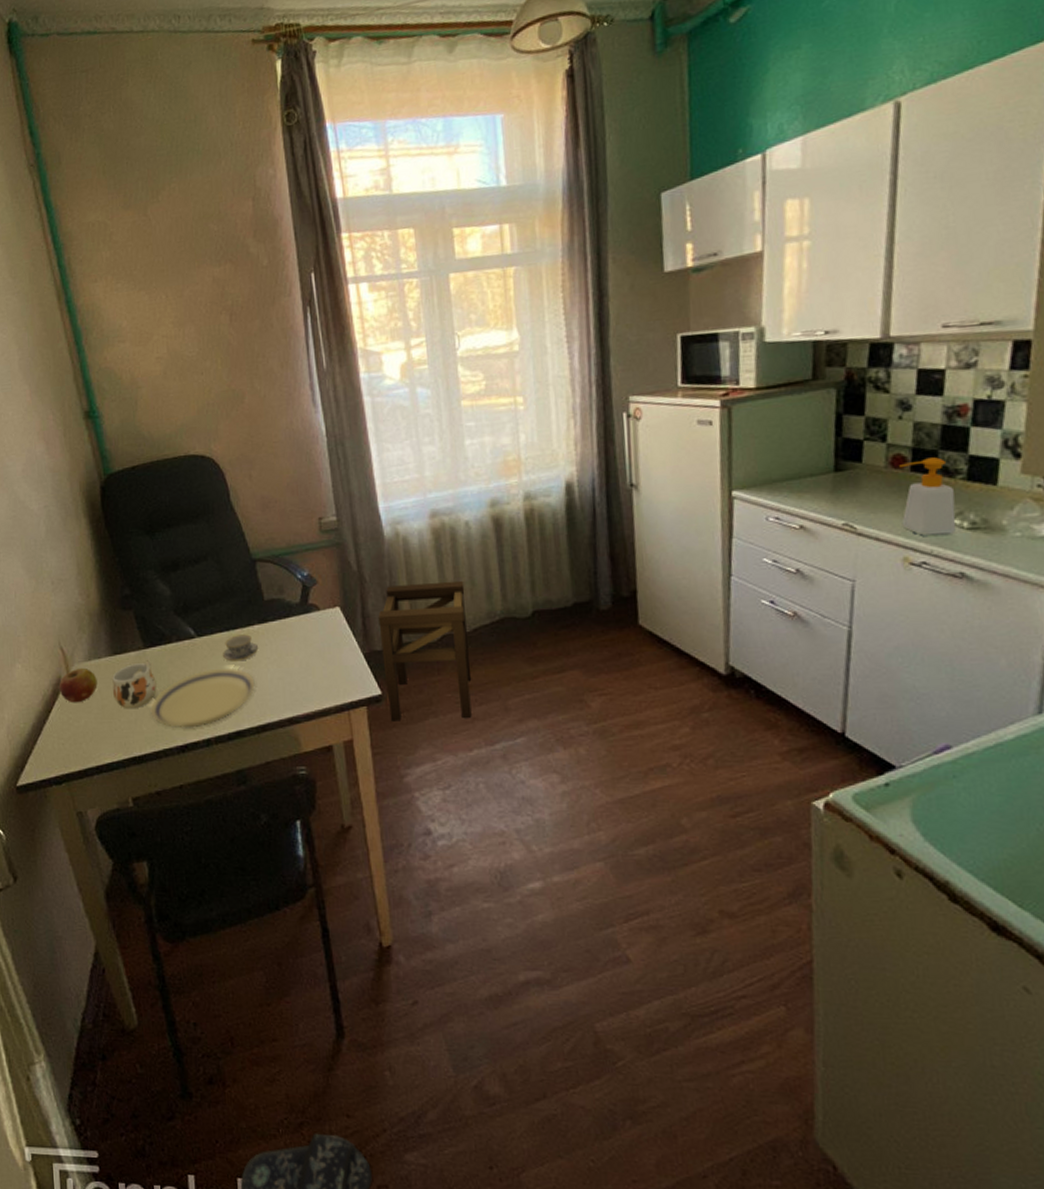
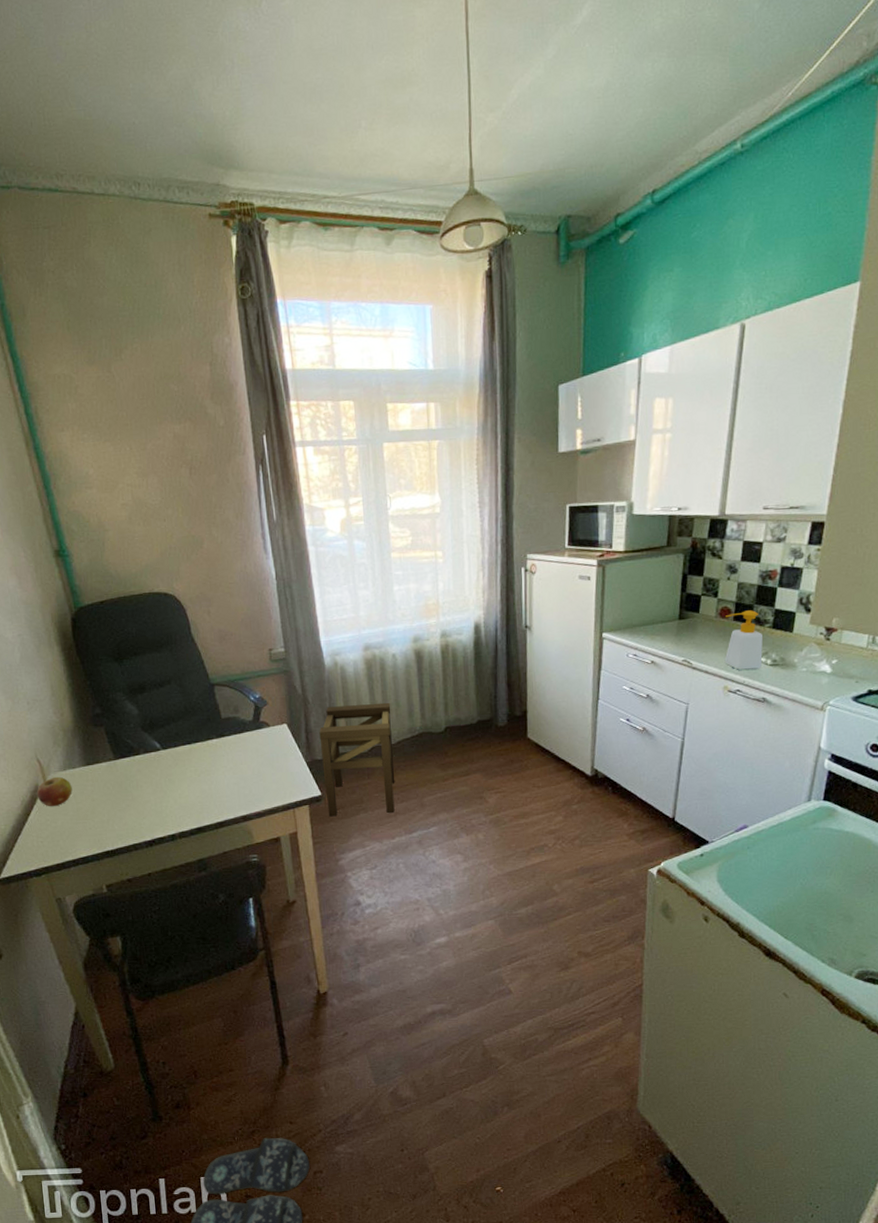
mug: present [112,660,157,708] -> none [86,770,127,811]
plate: present [150,668,255,727] -> none [121,775,214,826]
teacup: present [223,634,259,662] -> none [185,747,217,770]

